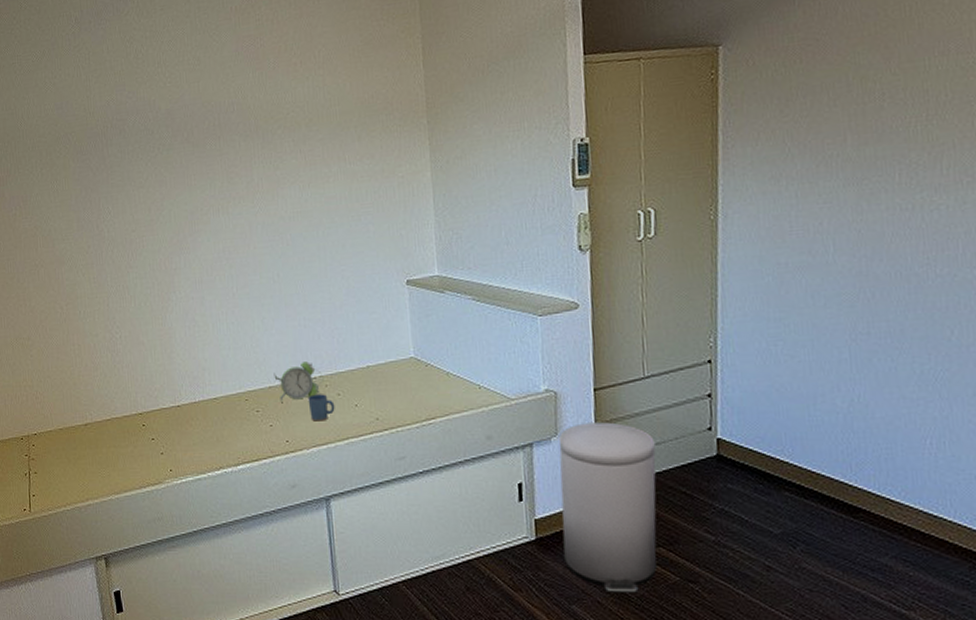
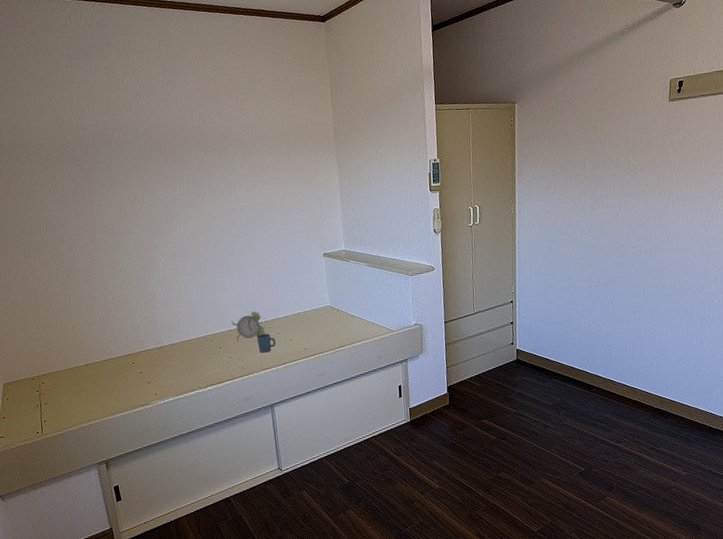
pedal bin: present [558,422,657,594] -> none [423,342,483,451]

